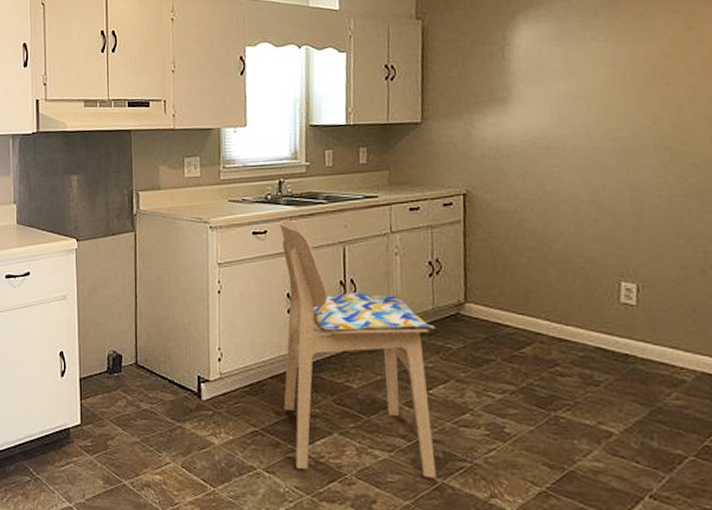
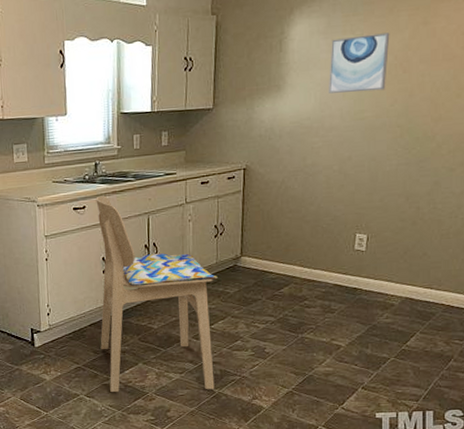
wall art: none [567,39,644,108] -> present [329,32,390,94]

